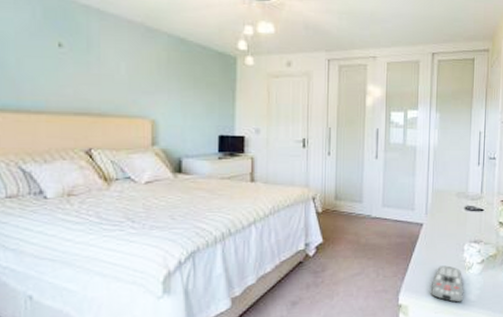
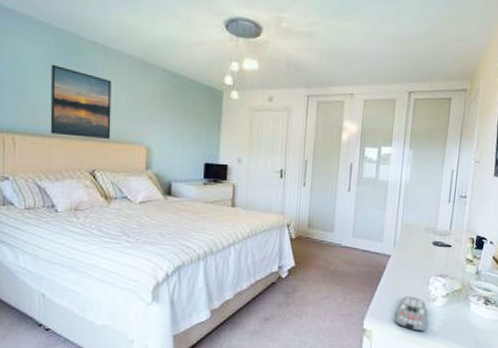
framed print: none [36,31,110,114] -> present [50,64,112,140]

